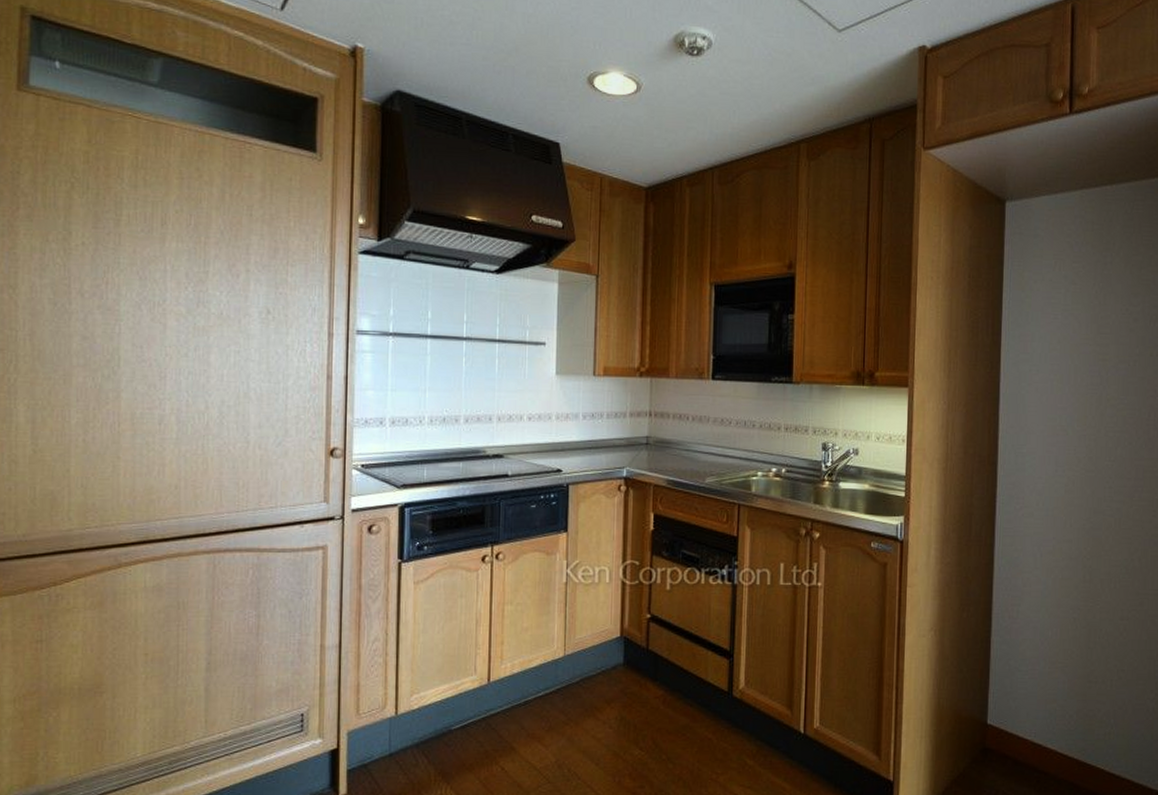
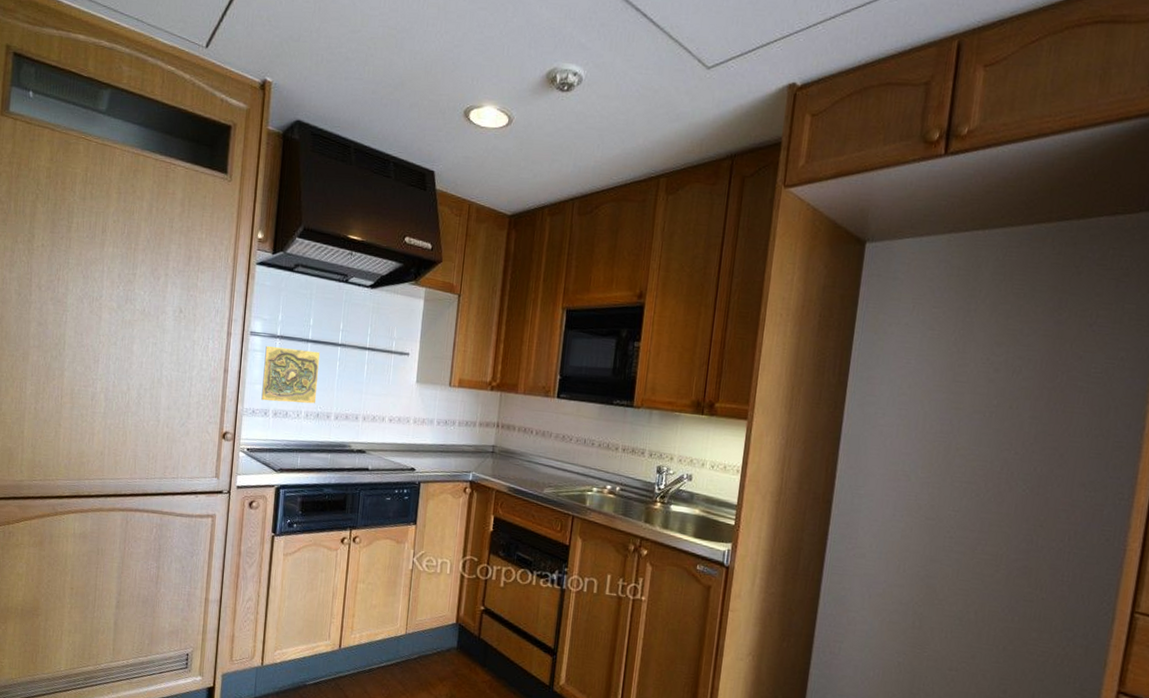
decorative tile: none [375,346,442,409] -> present [261,346,320,404]

